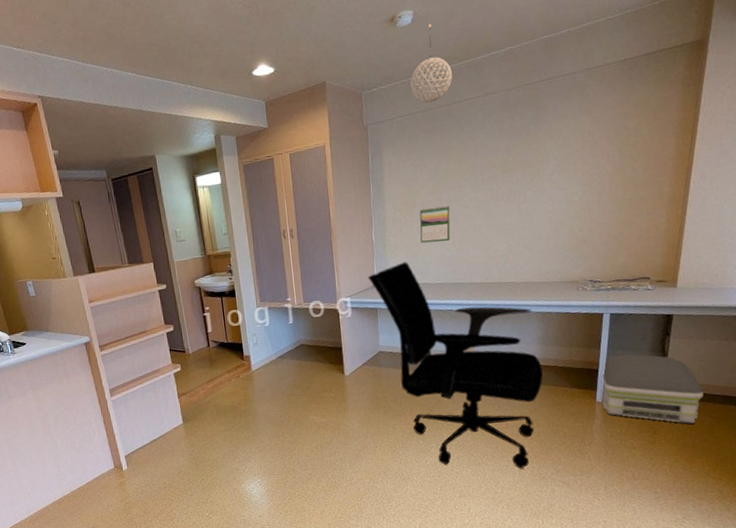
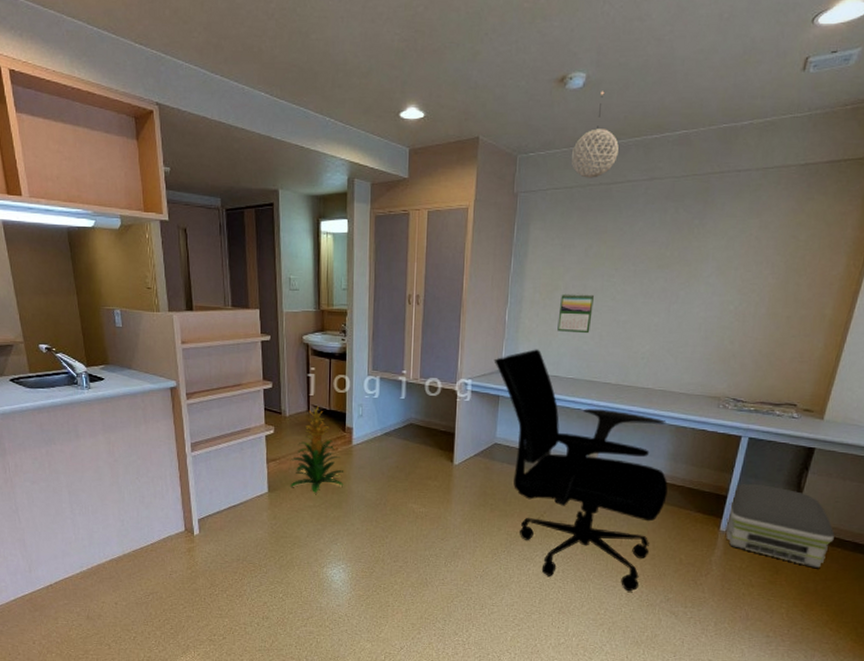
indoor plant: none [198,340,250,418] -> present [290,406,344,493]

